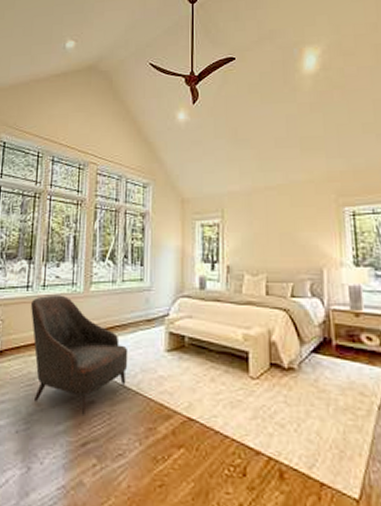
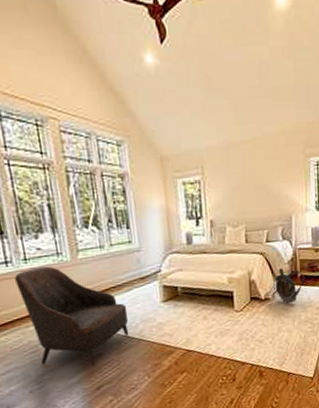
backpack: none [301,331,343,379] -> present [274,268,306,303]

